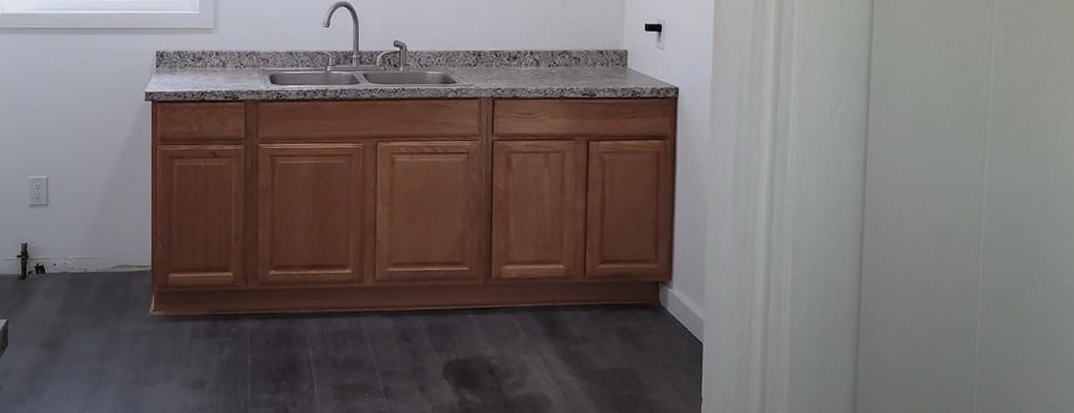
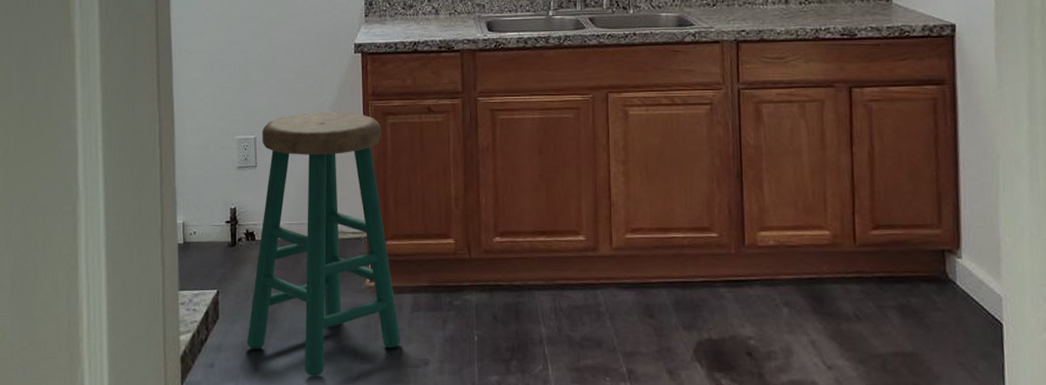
stool: none [34,155,181,398] -> present [247,112,401,377]

